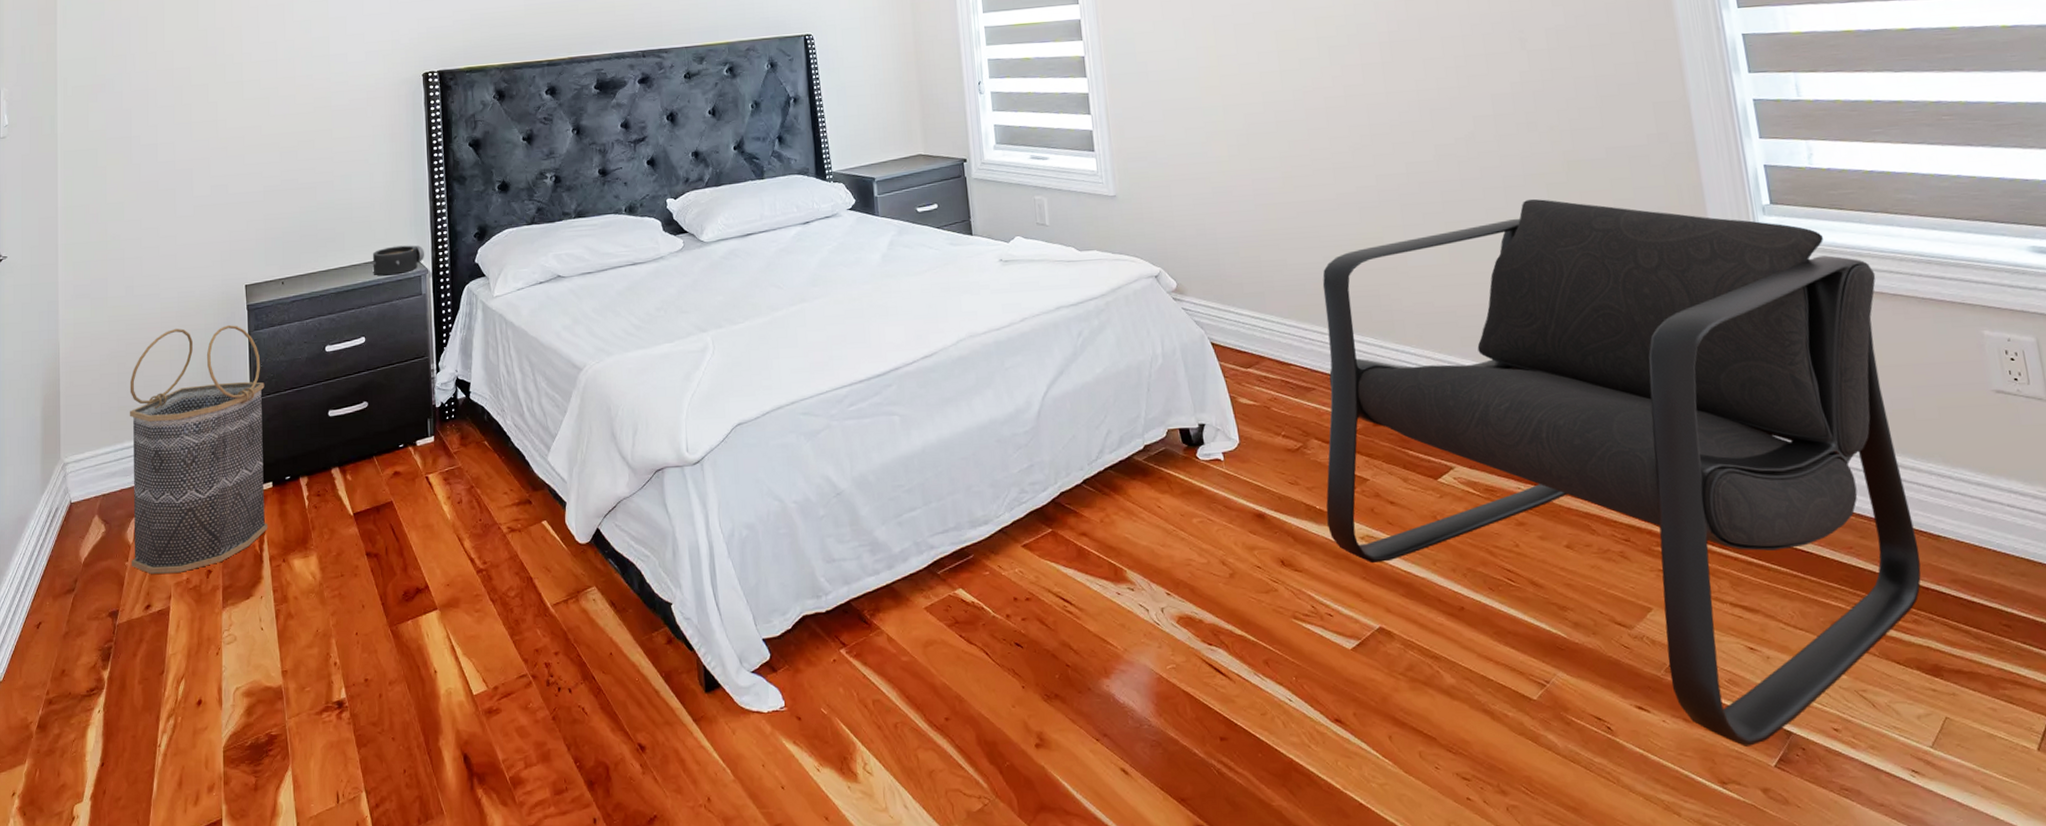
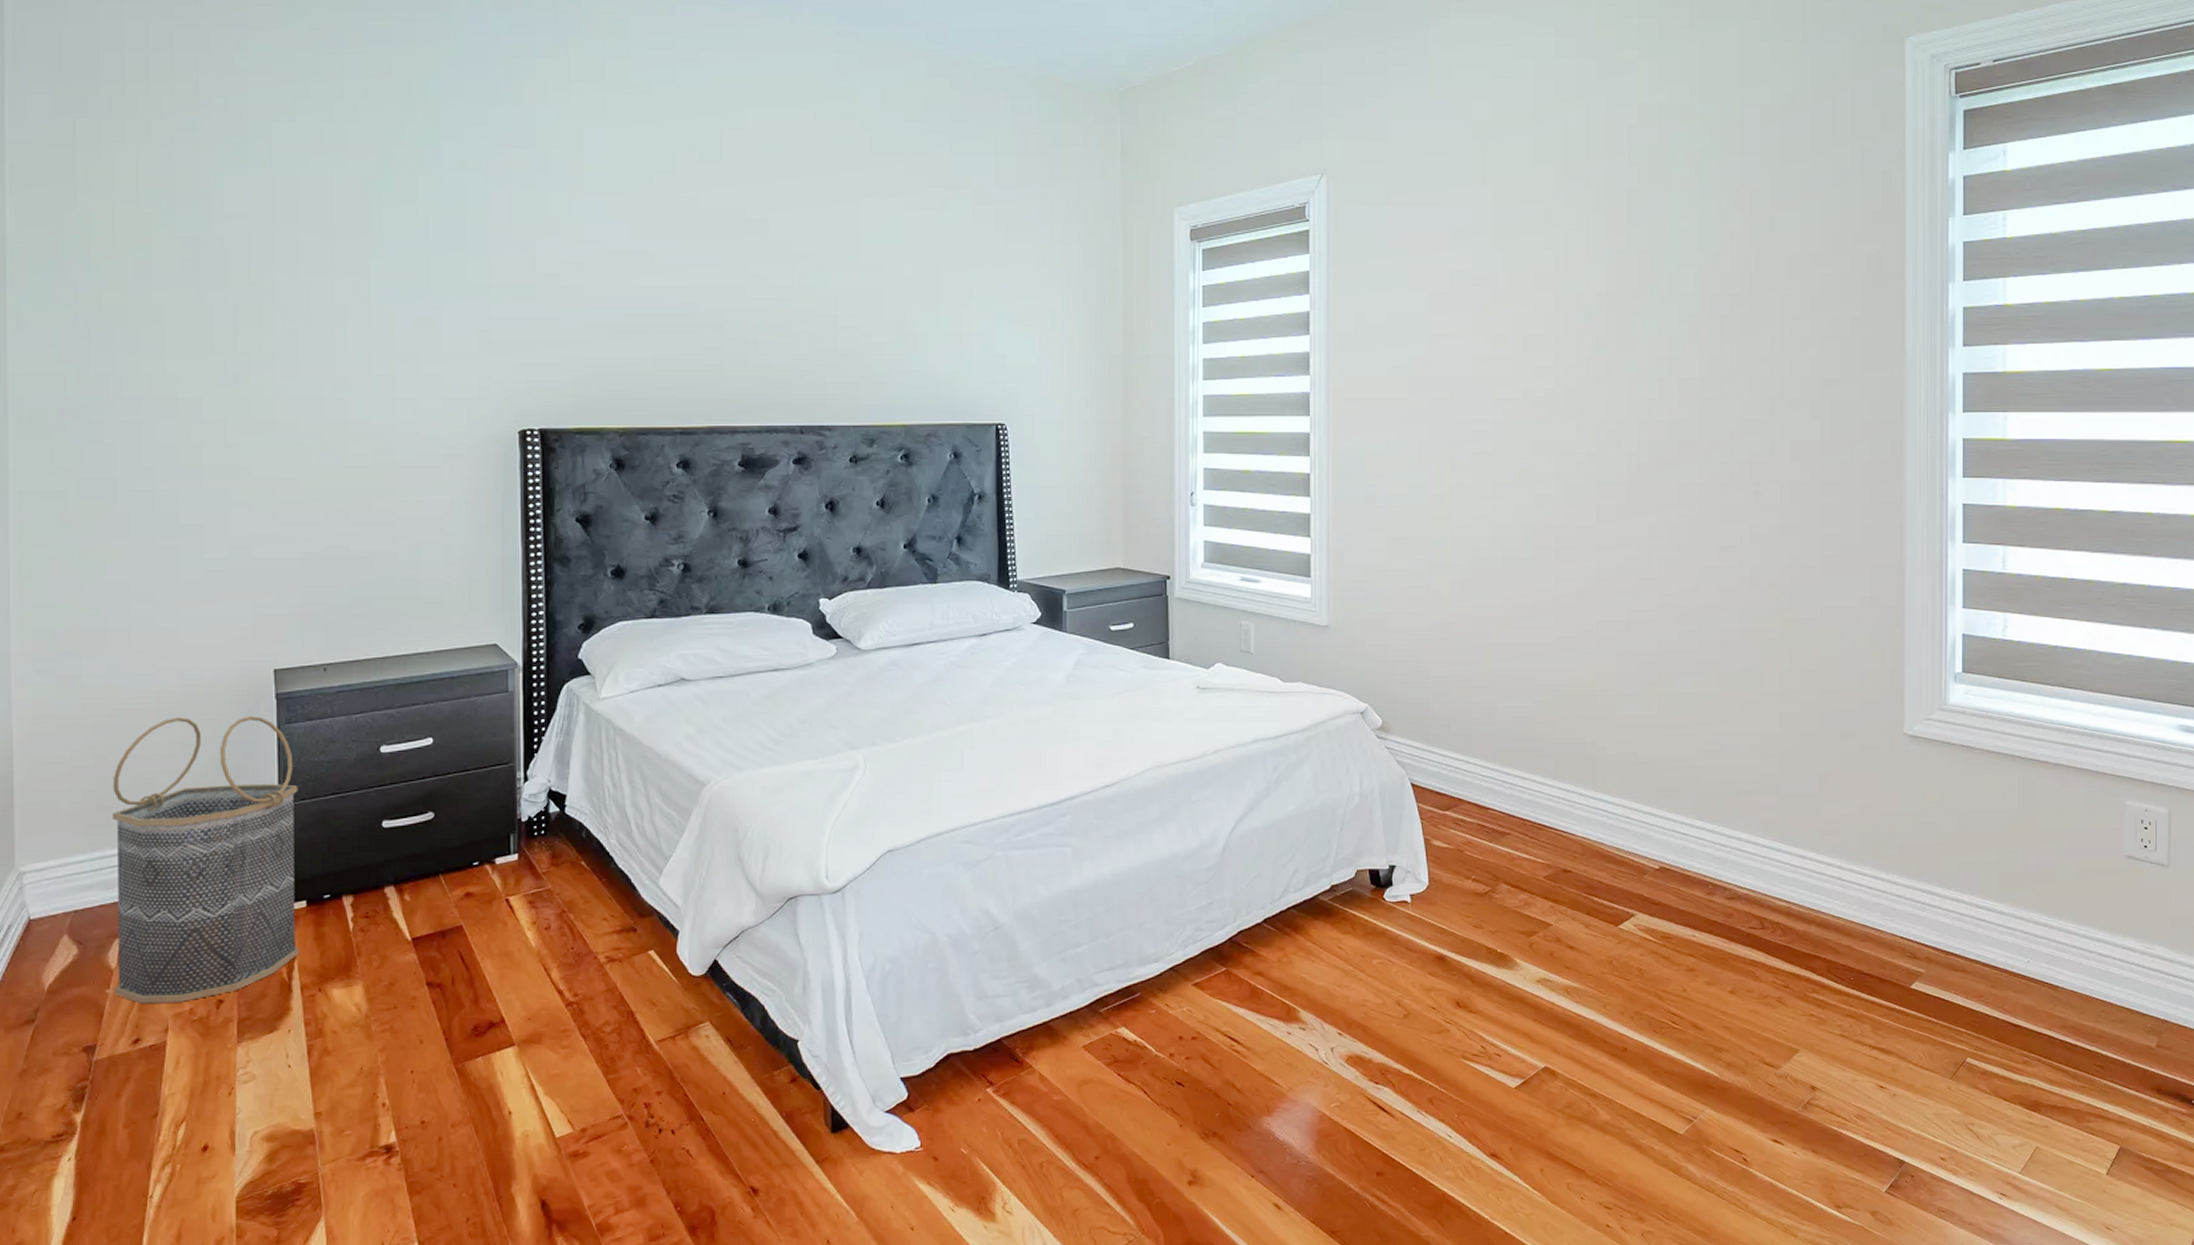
alarm clock: present [366,245,424,276] -> none [436,633,513,668]
armchair: present [1322,199,1921,746] -> none [1507,654,2044,1175]

